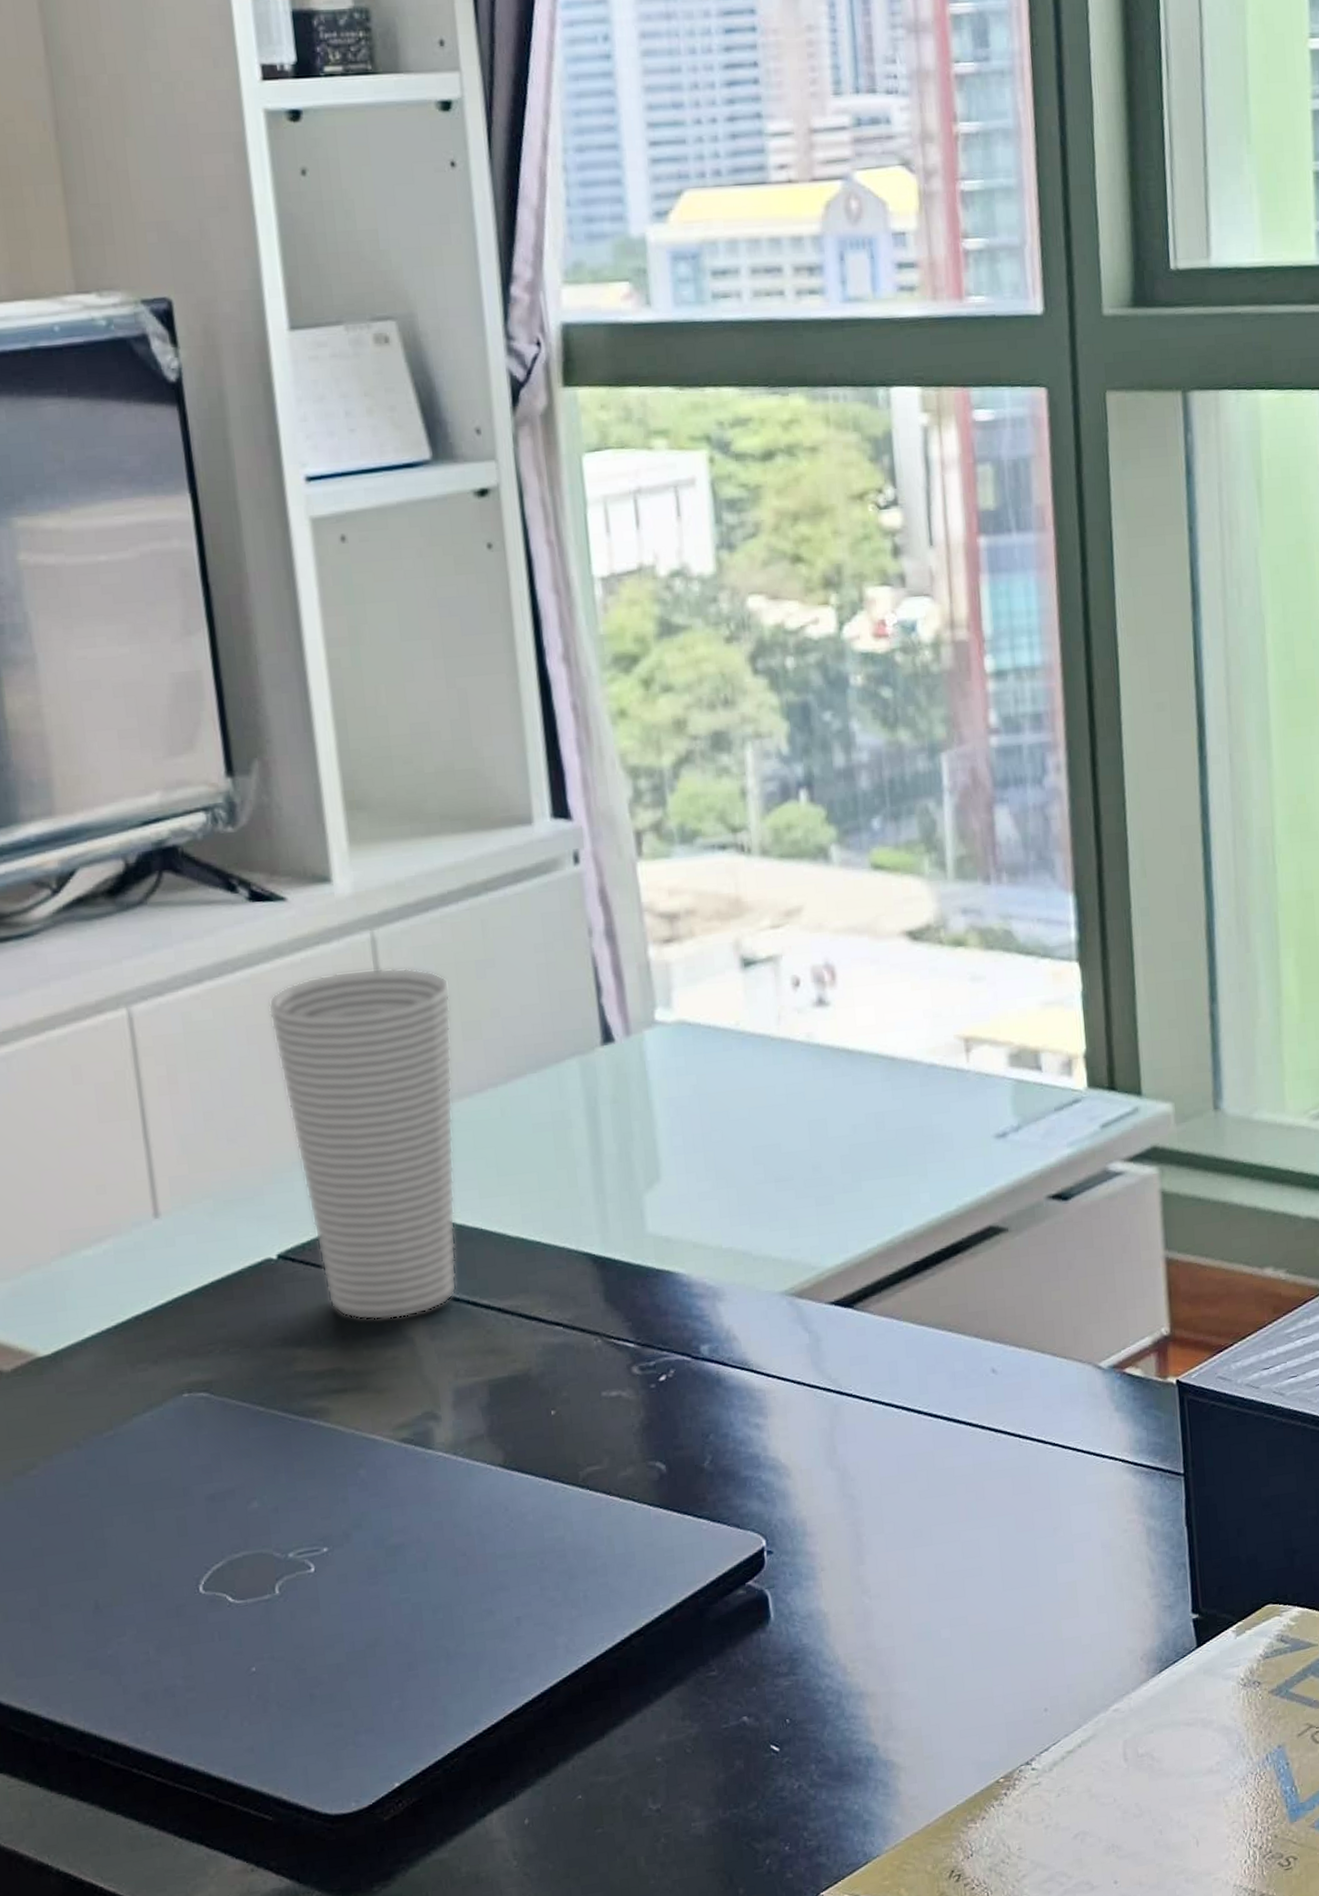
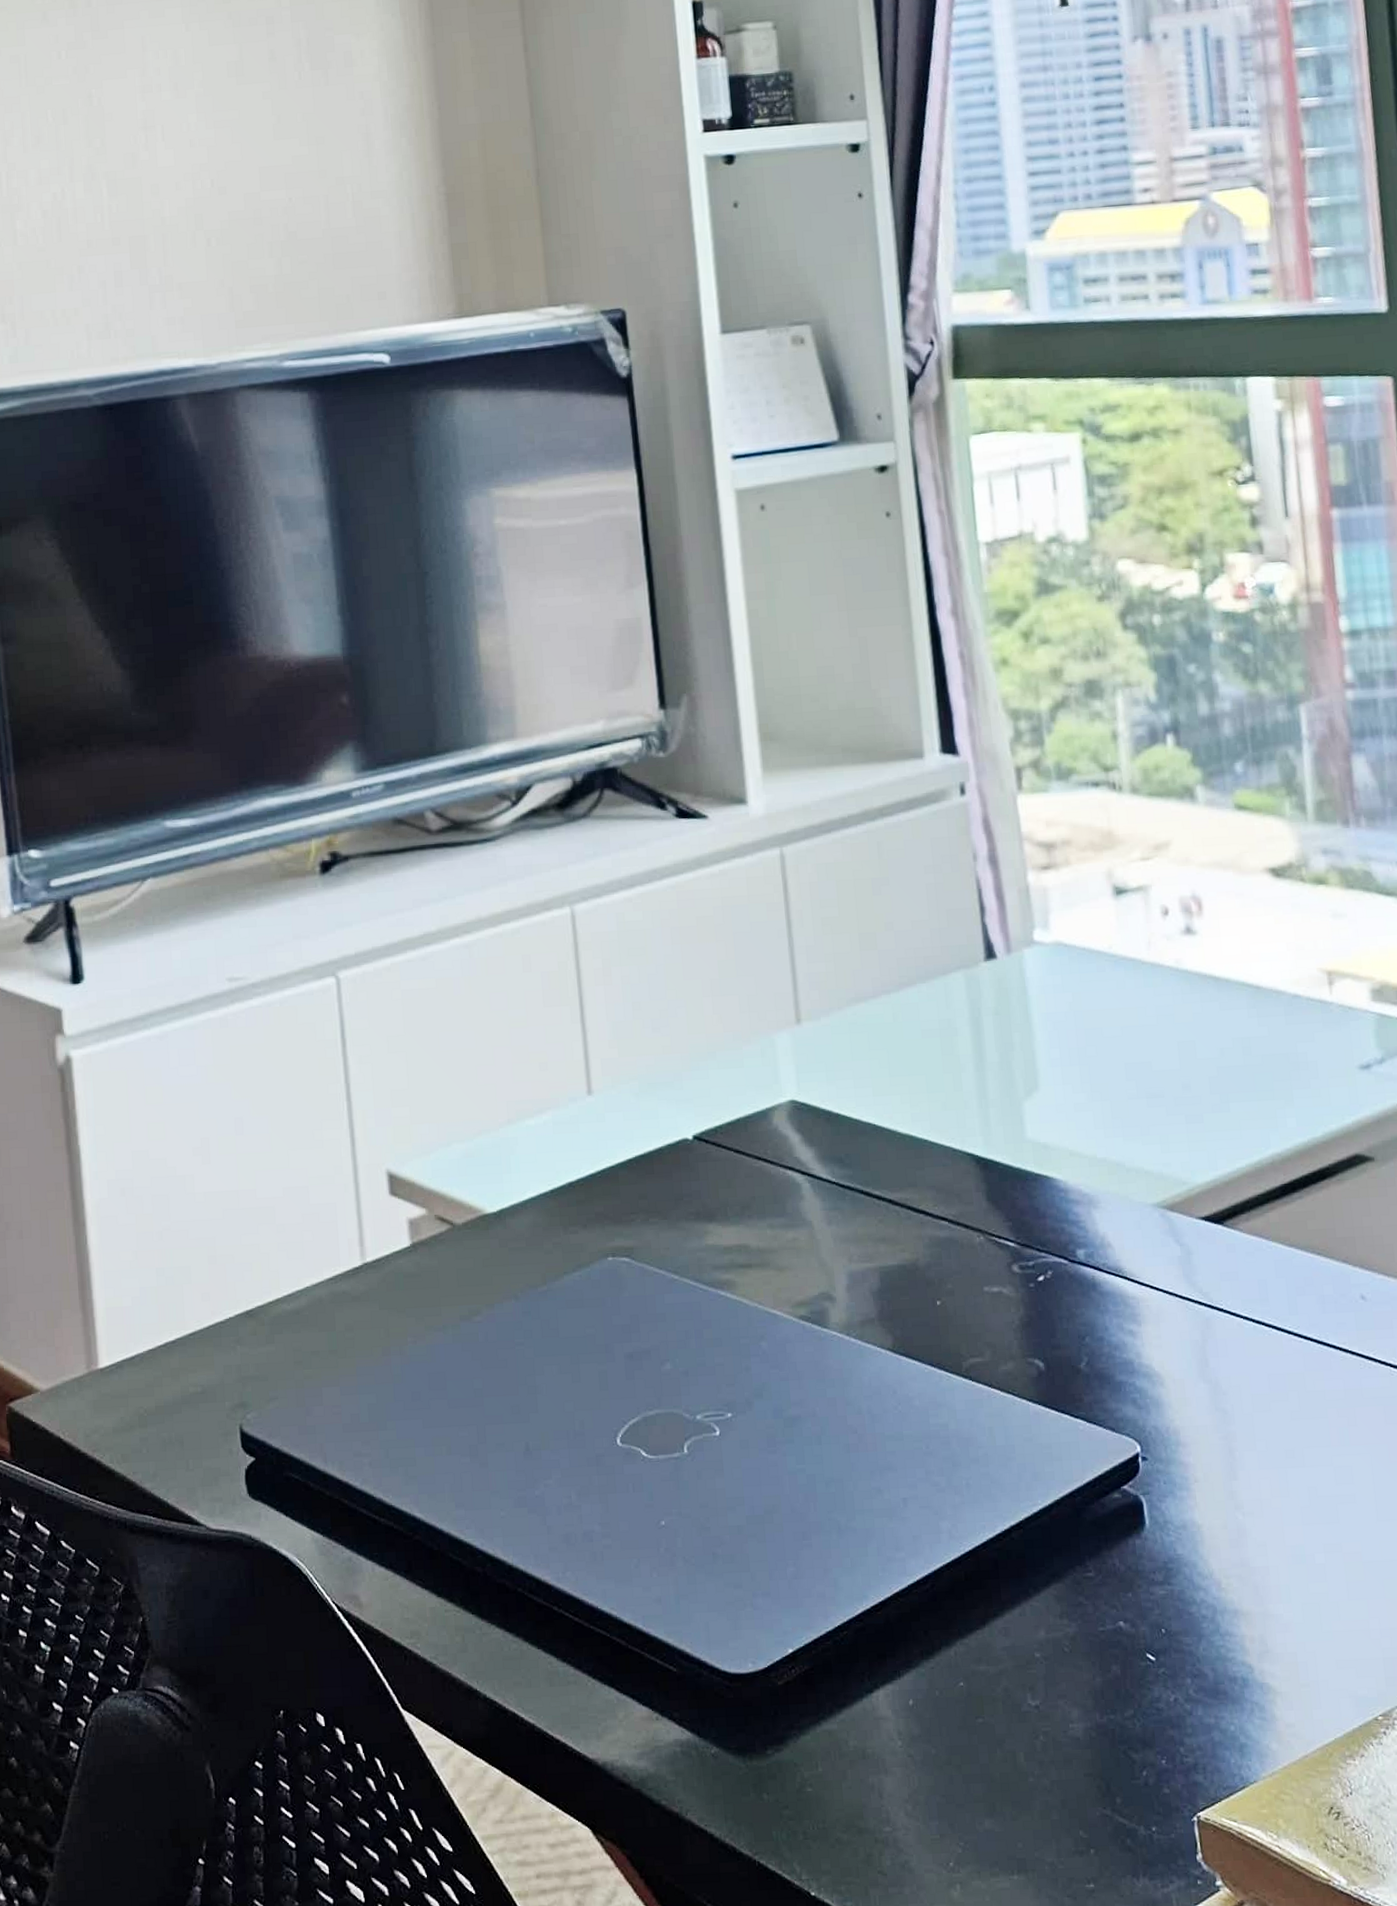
cup: present [268,967,457,1321] -> none [690,881,852,1203]

